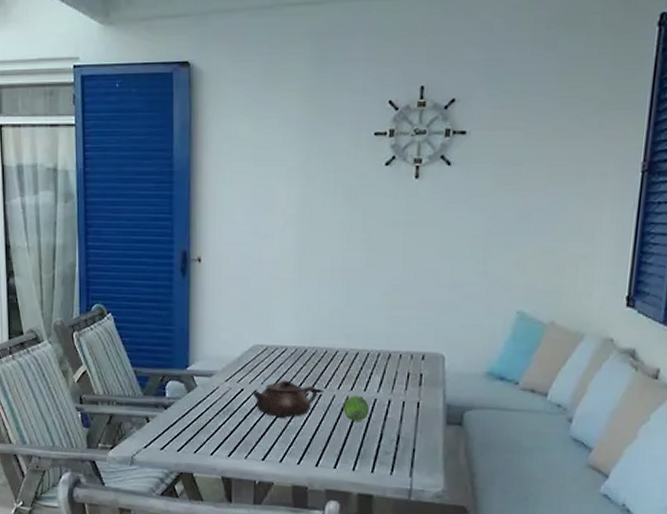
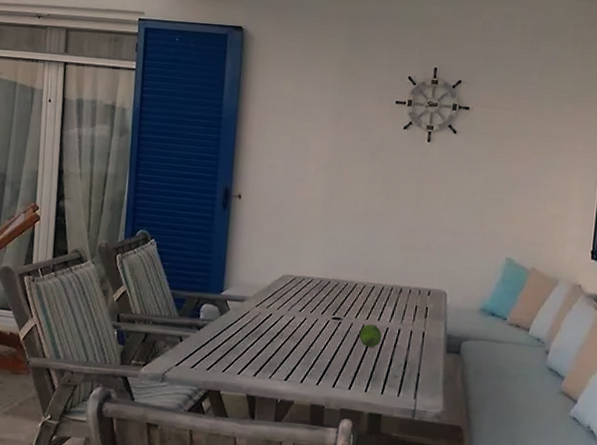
teapot: present [253,380,318,419] -> none [280,307,338,343]

